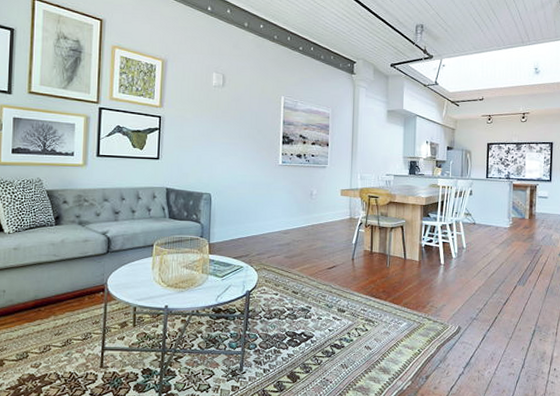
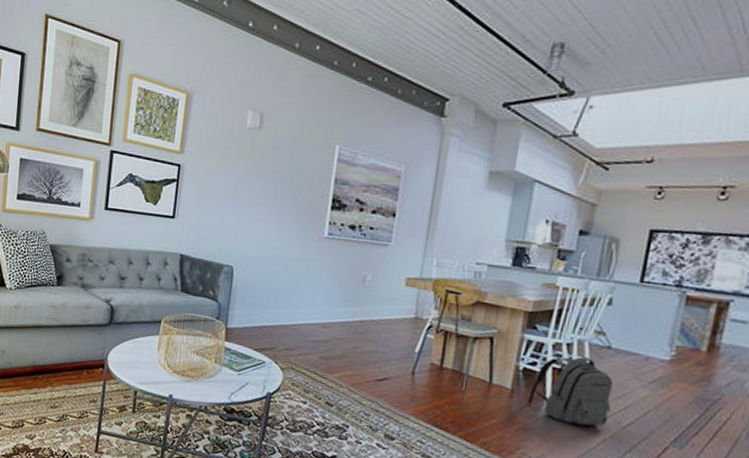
backpack: none [430,232,480,280] -> present [527,357,614,427]

